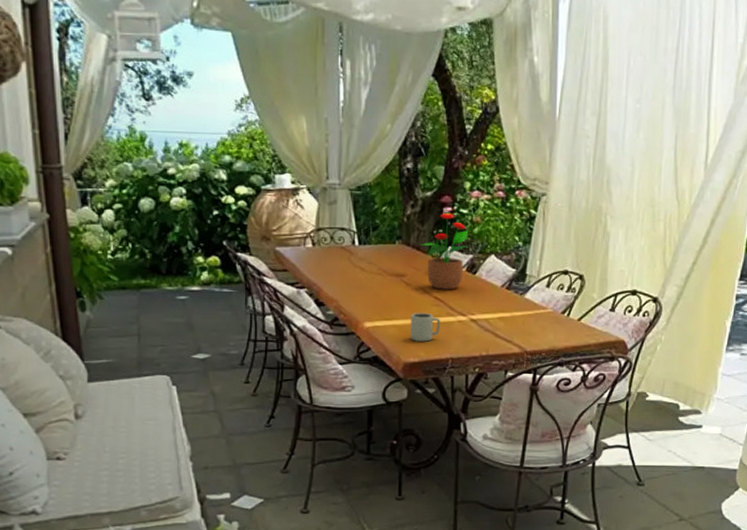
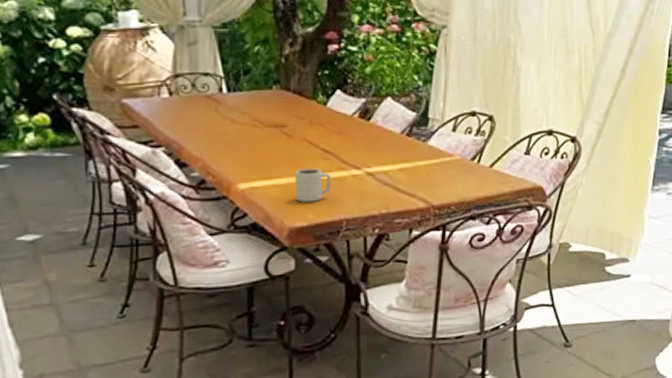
potted flower: present [421,212,469,290] -> none [303,50,360,141]

